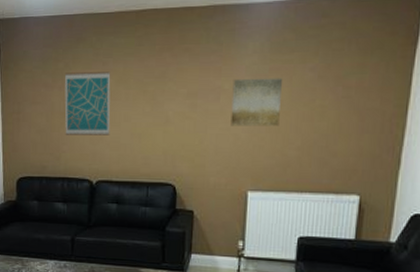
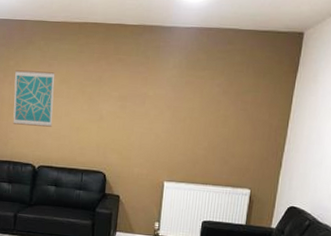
wall art: present [230,78,283,126] -> none [153,87,196,130]

